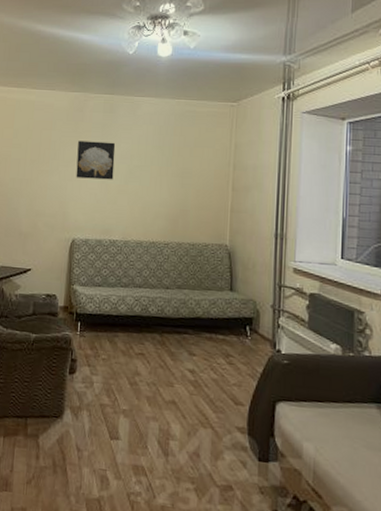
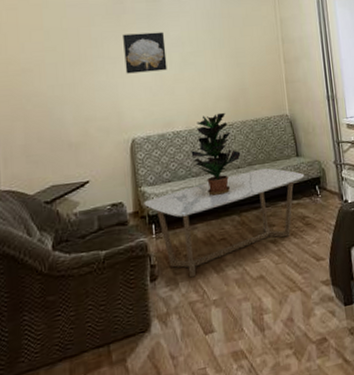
coffee table: none [74,293,236,382] -> present [144,167,305,278]
potted plant: none [123,230,172,311] -> present [191,112,241,196]

